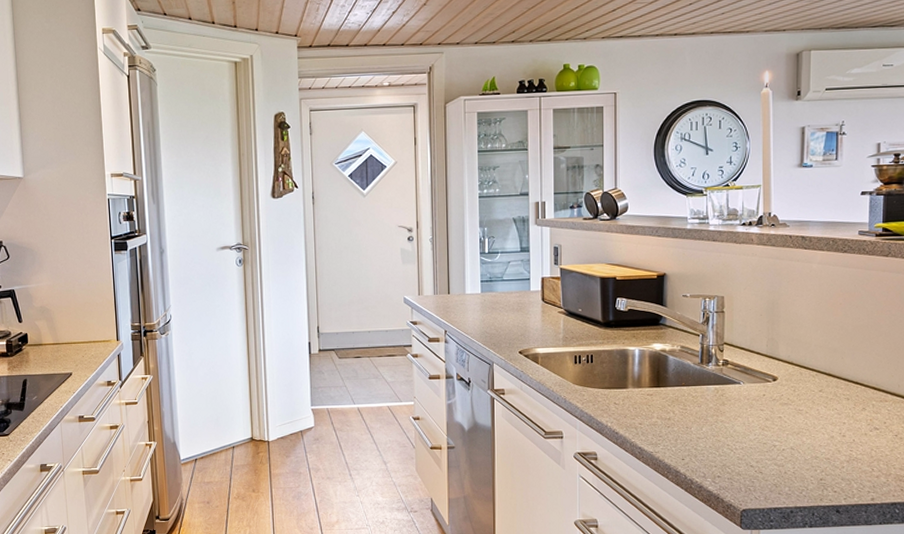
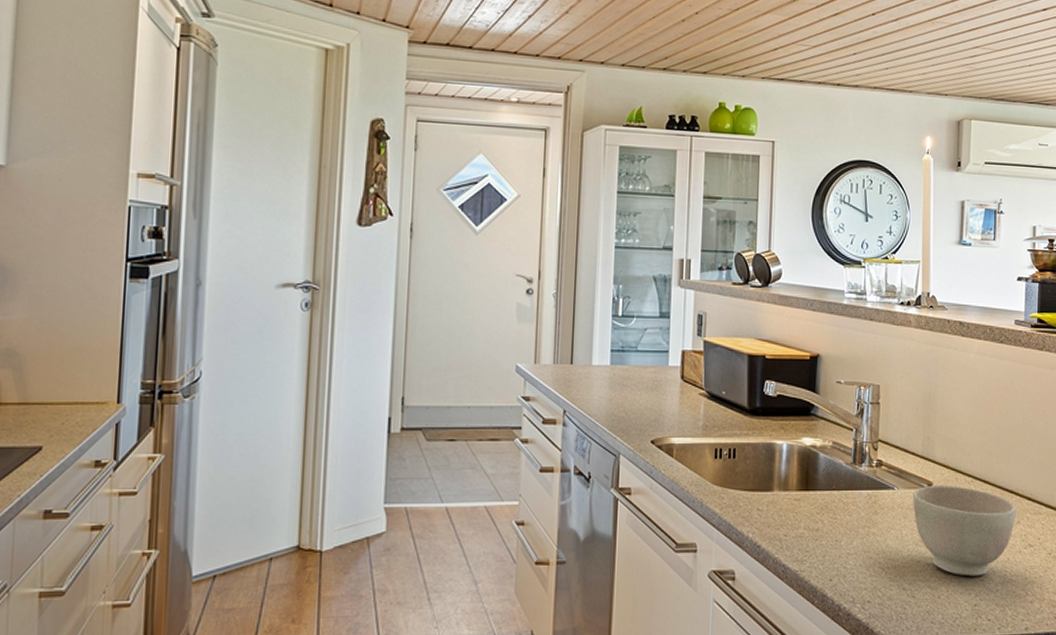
bowl: none [759,379,862,456] -> present [913,485,1017,577]

